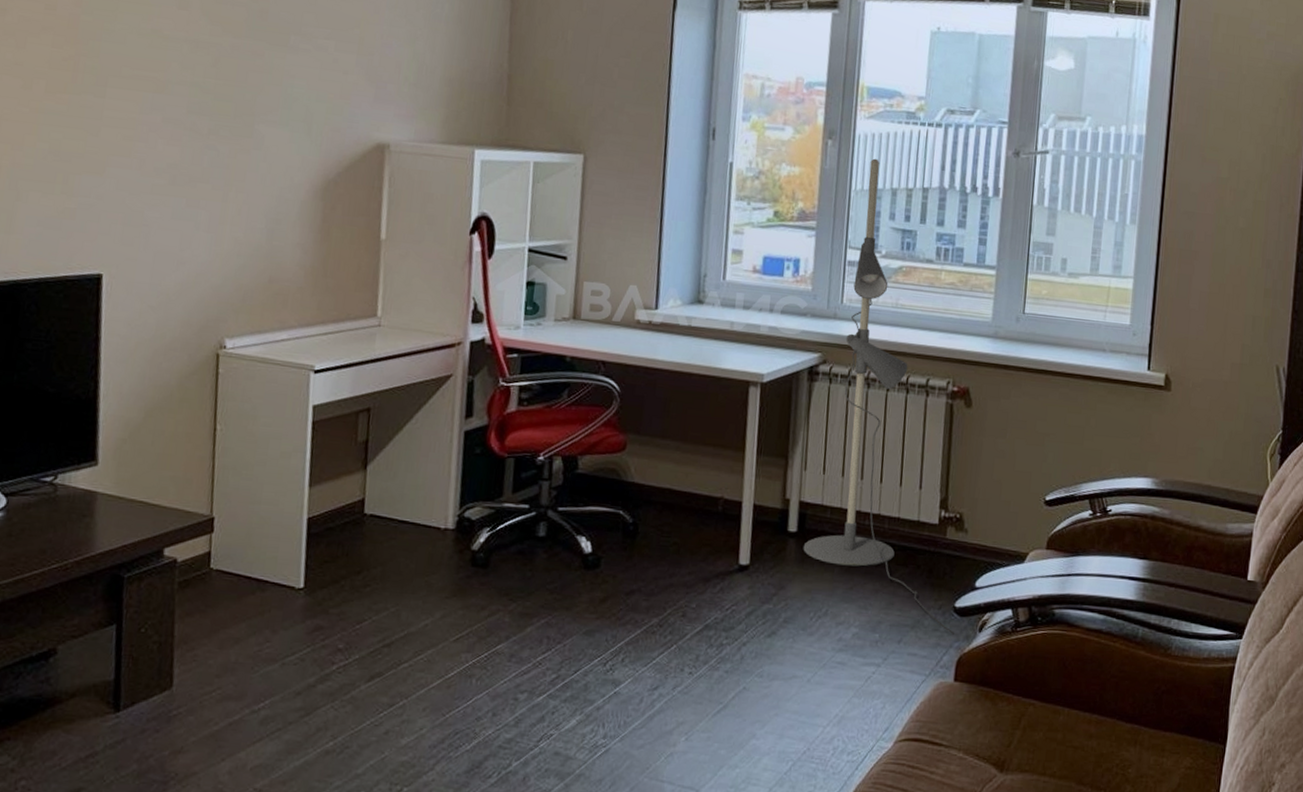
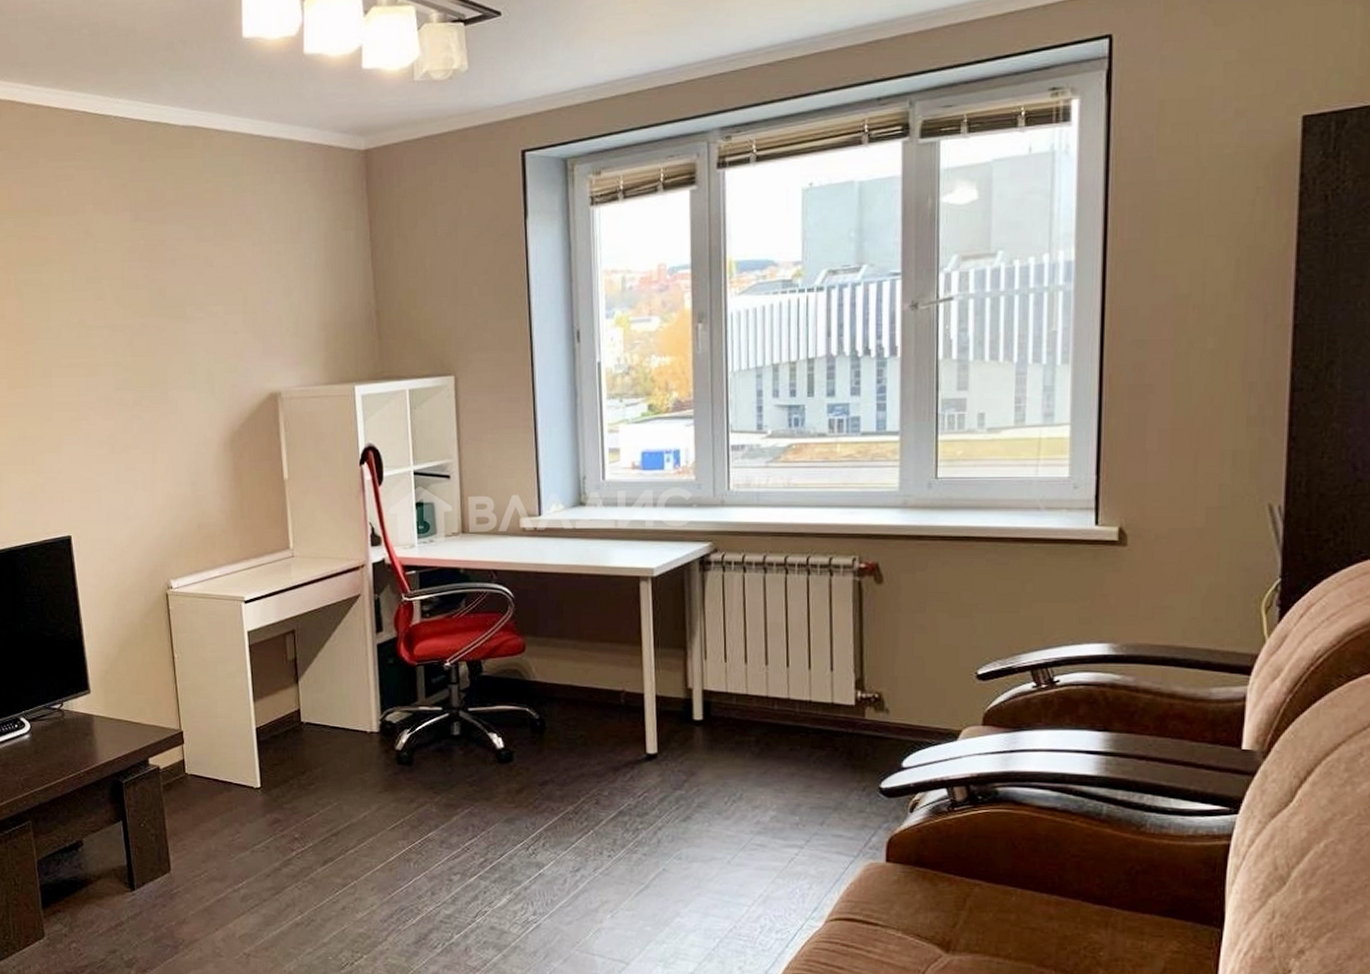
floor lamp: present [803,158,954,634] -> none [710,335,882,815]

